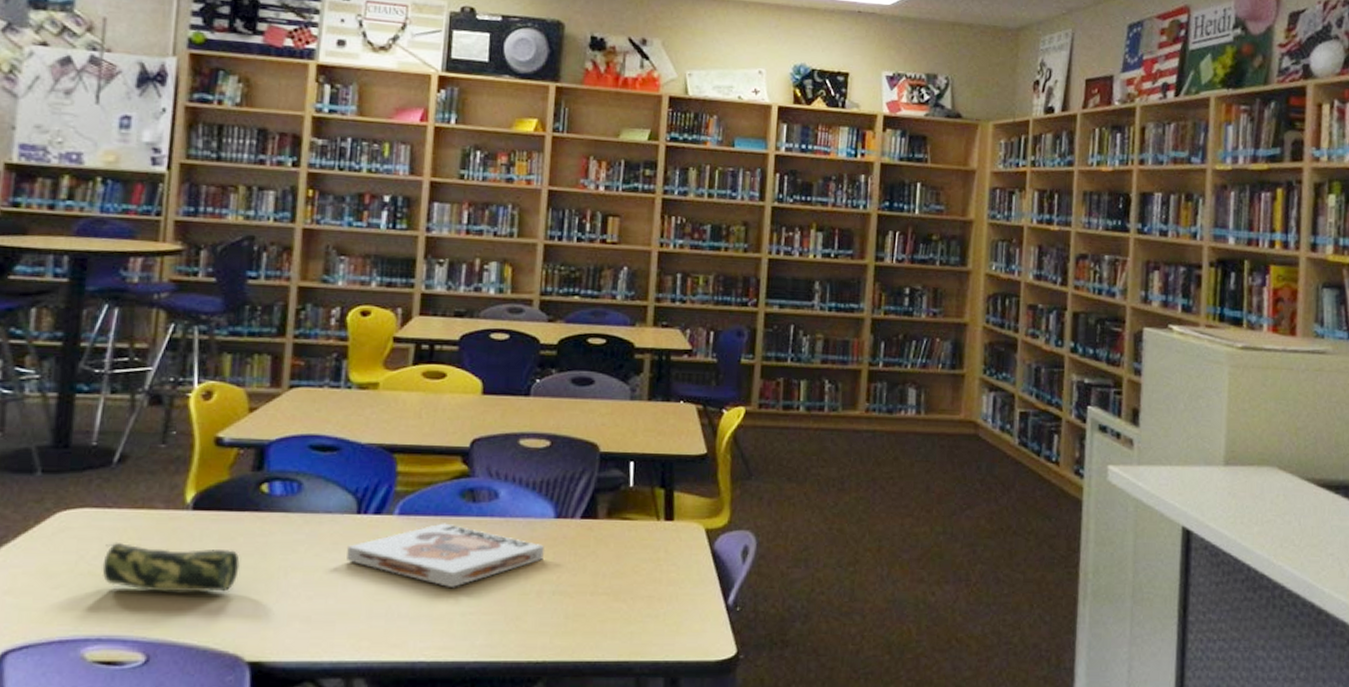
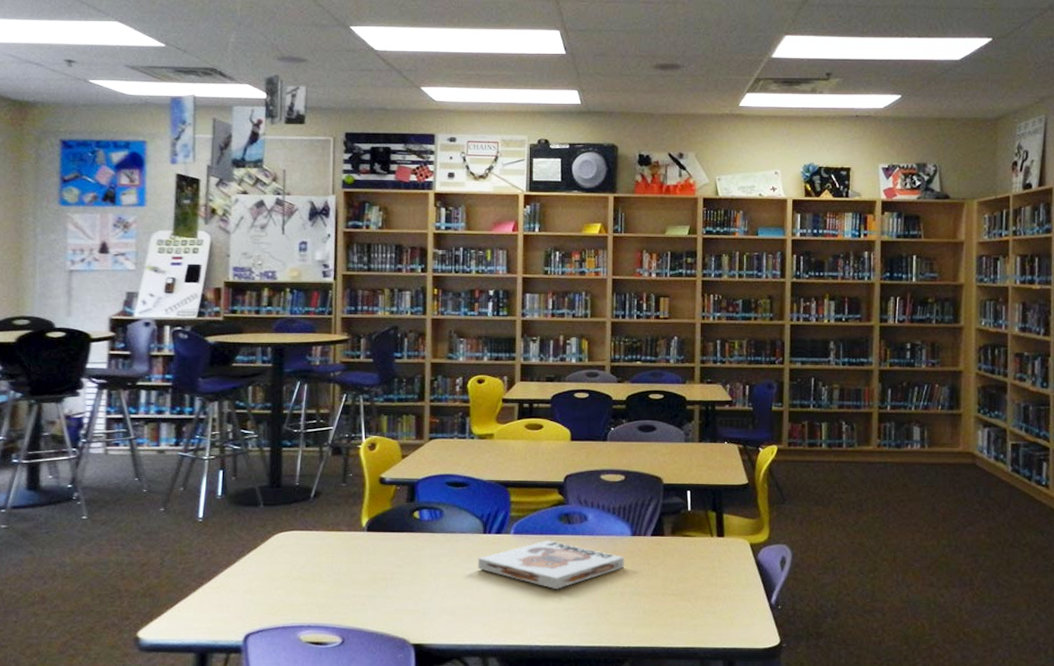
pencil case: present [102,541,240,593] -> none [308,555,402,592]

